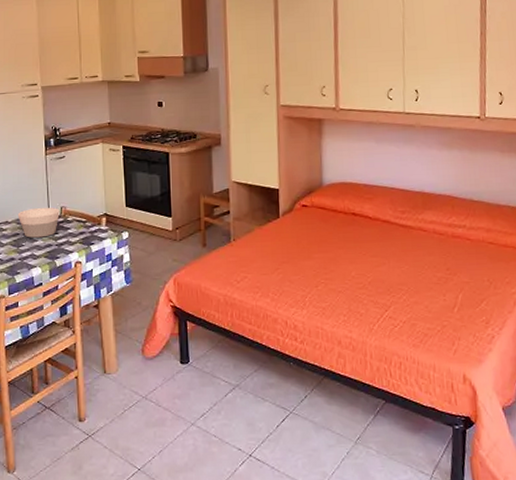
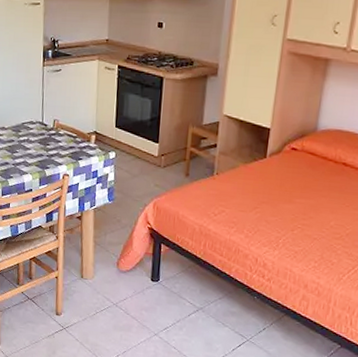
bowl: present [17,207,60,238] -> none [13,117,53,147]

